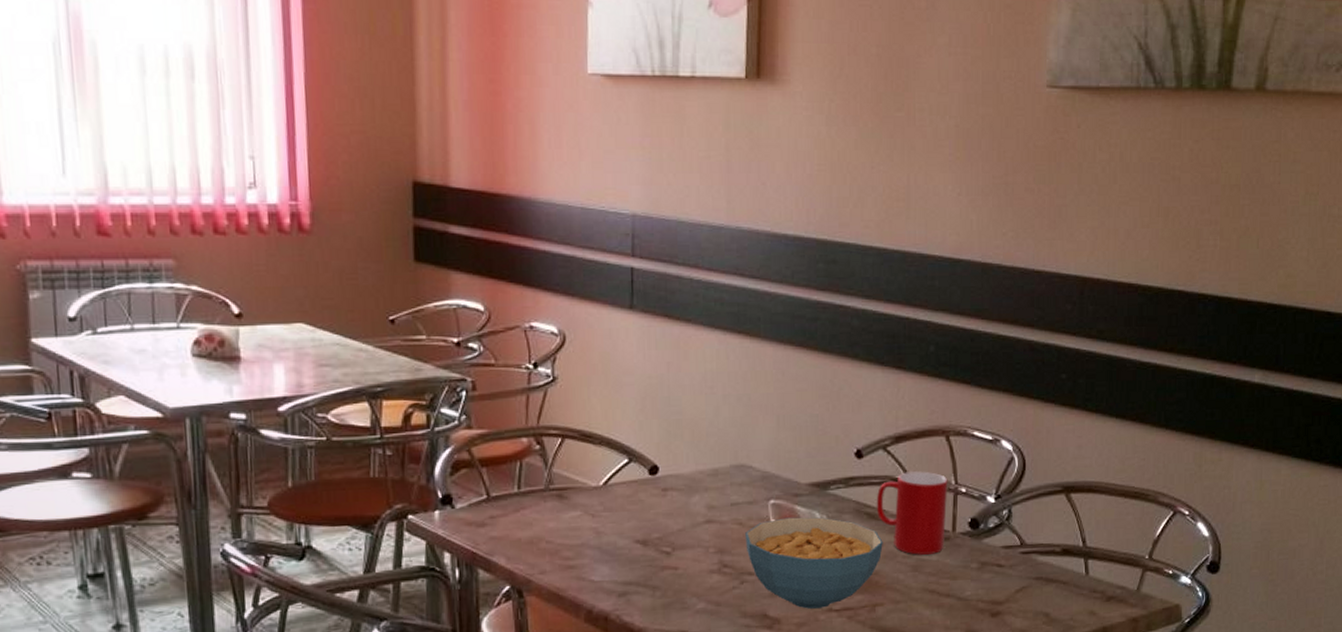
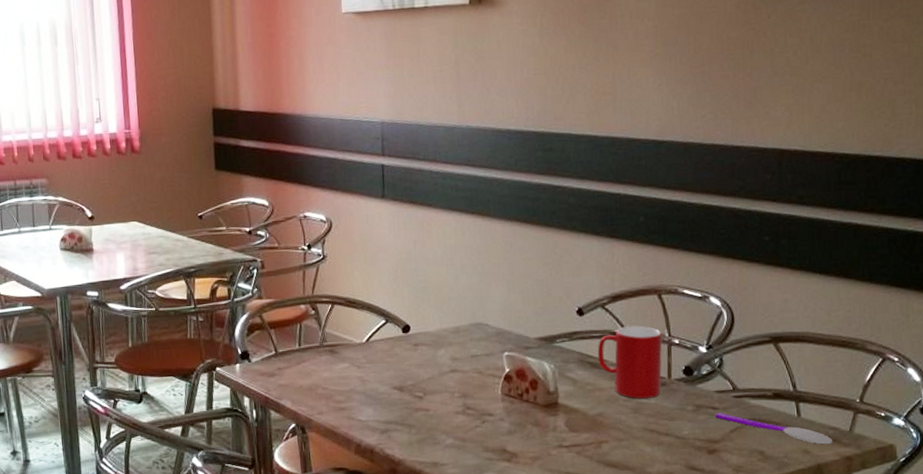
cereal bowl: present [745,517,883,609] -> none [484,366,605,445]
spoon: none [1001,571,1119,606] -> present [715,413,833,445]

